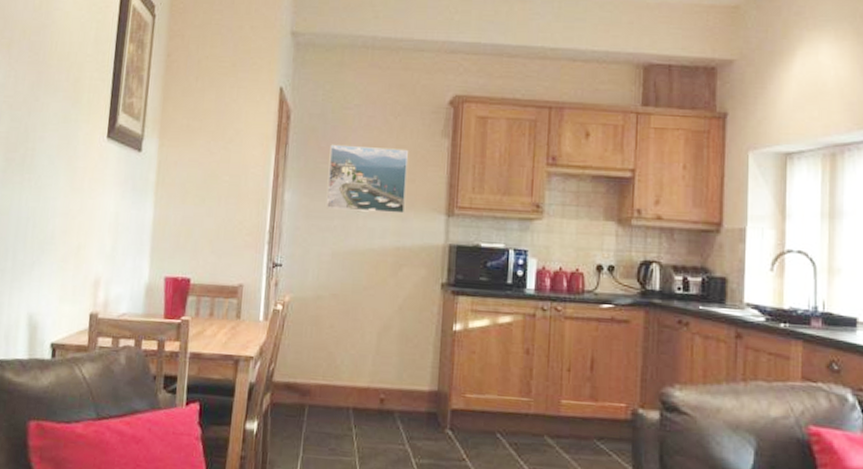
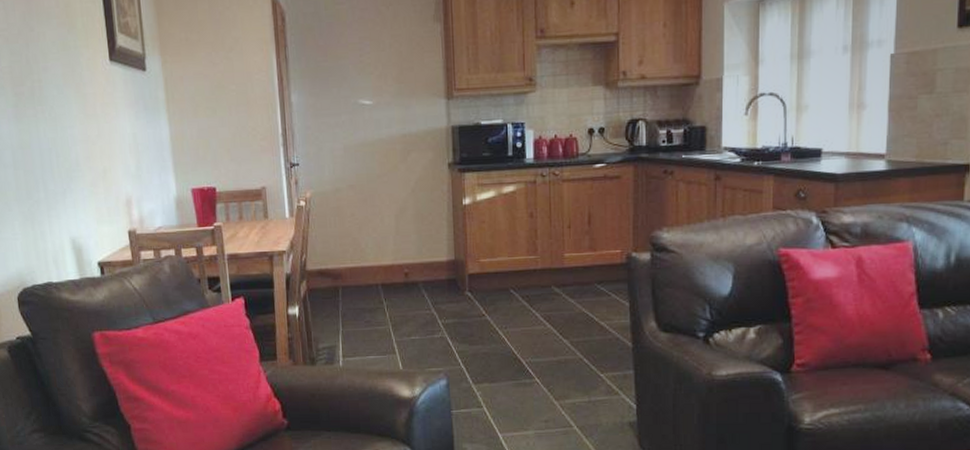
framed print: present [325,144,409,214] -> none [328,38,407,106]

